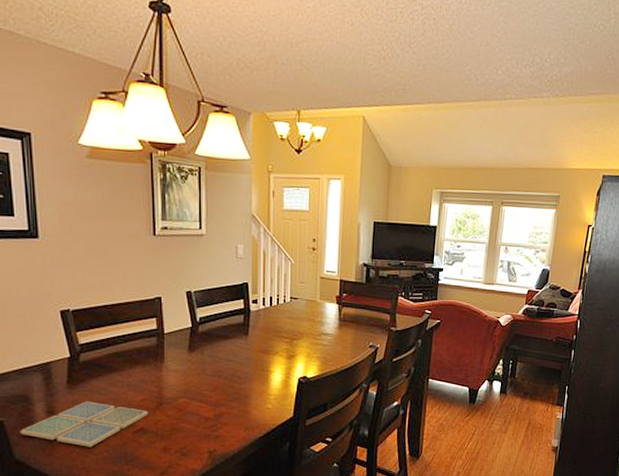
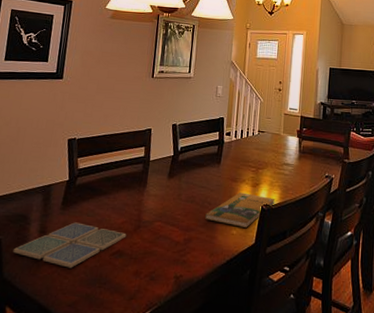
booklet: none [235,365,314,401] -> present [204,192,276,228]

